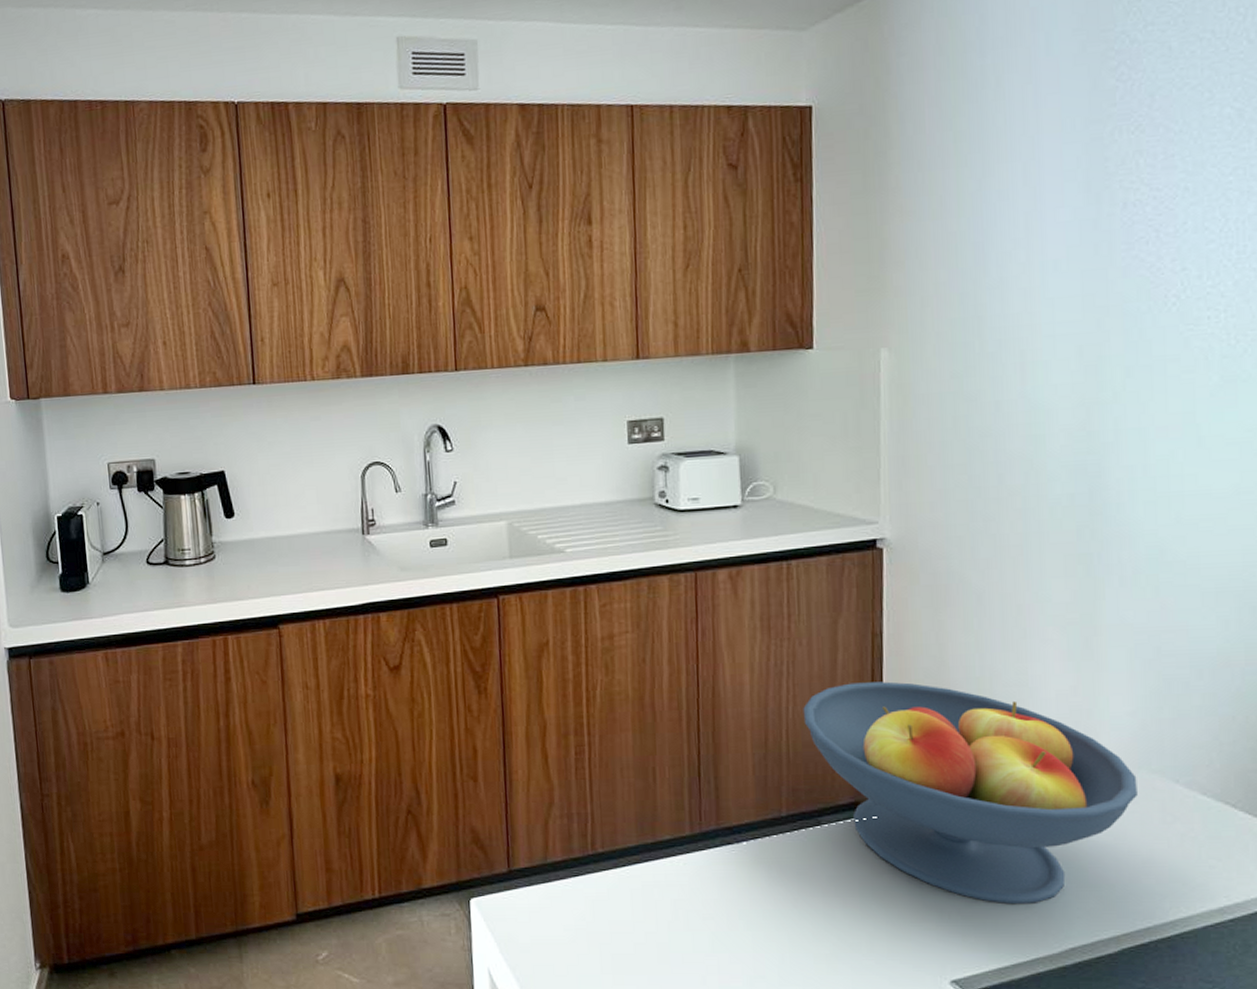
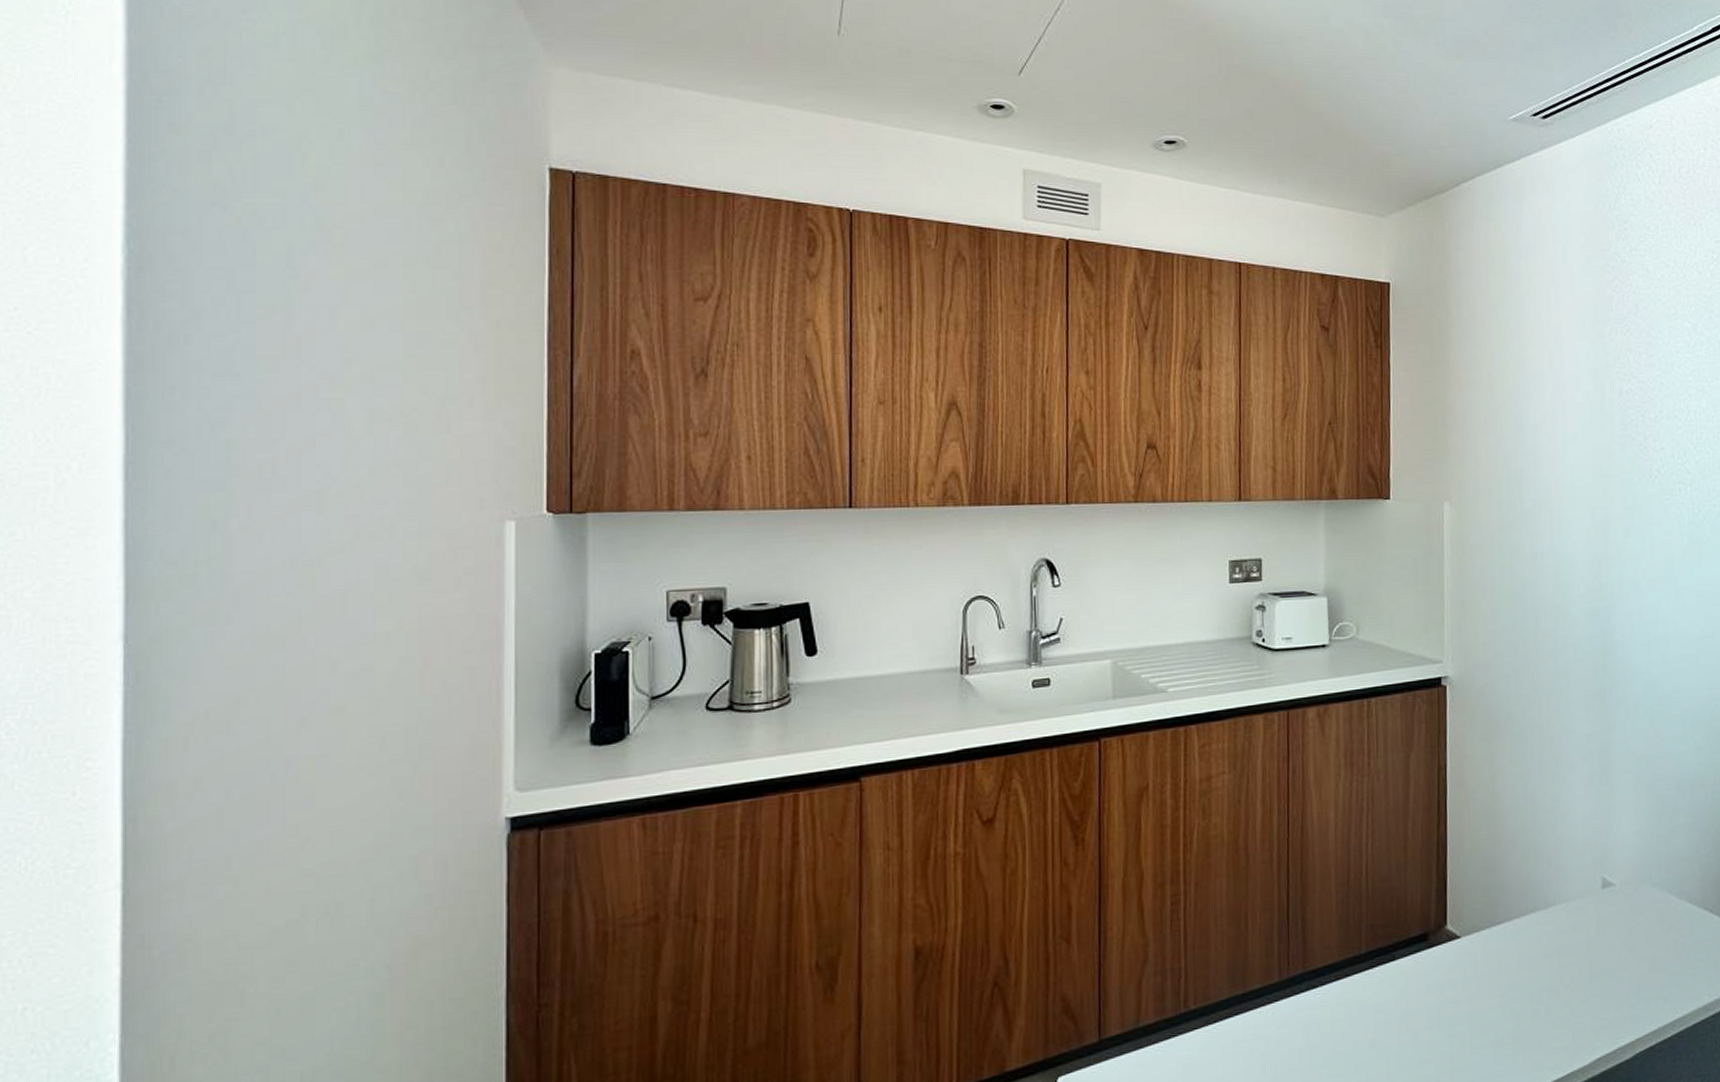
fruit bowl: present [803,681,1137,905] -> none [1380,813,1643,1022]

